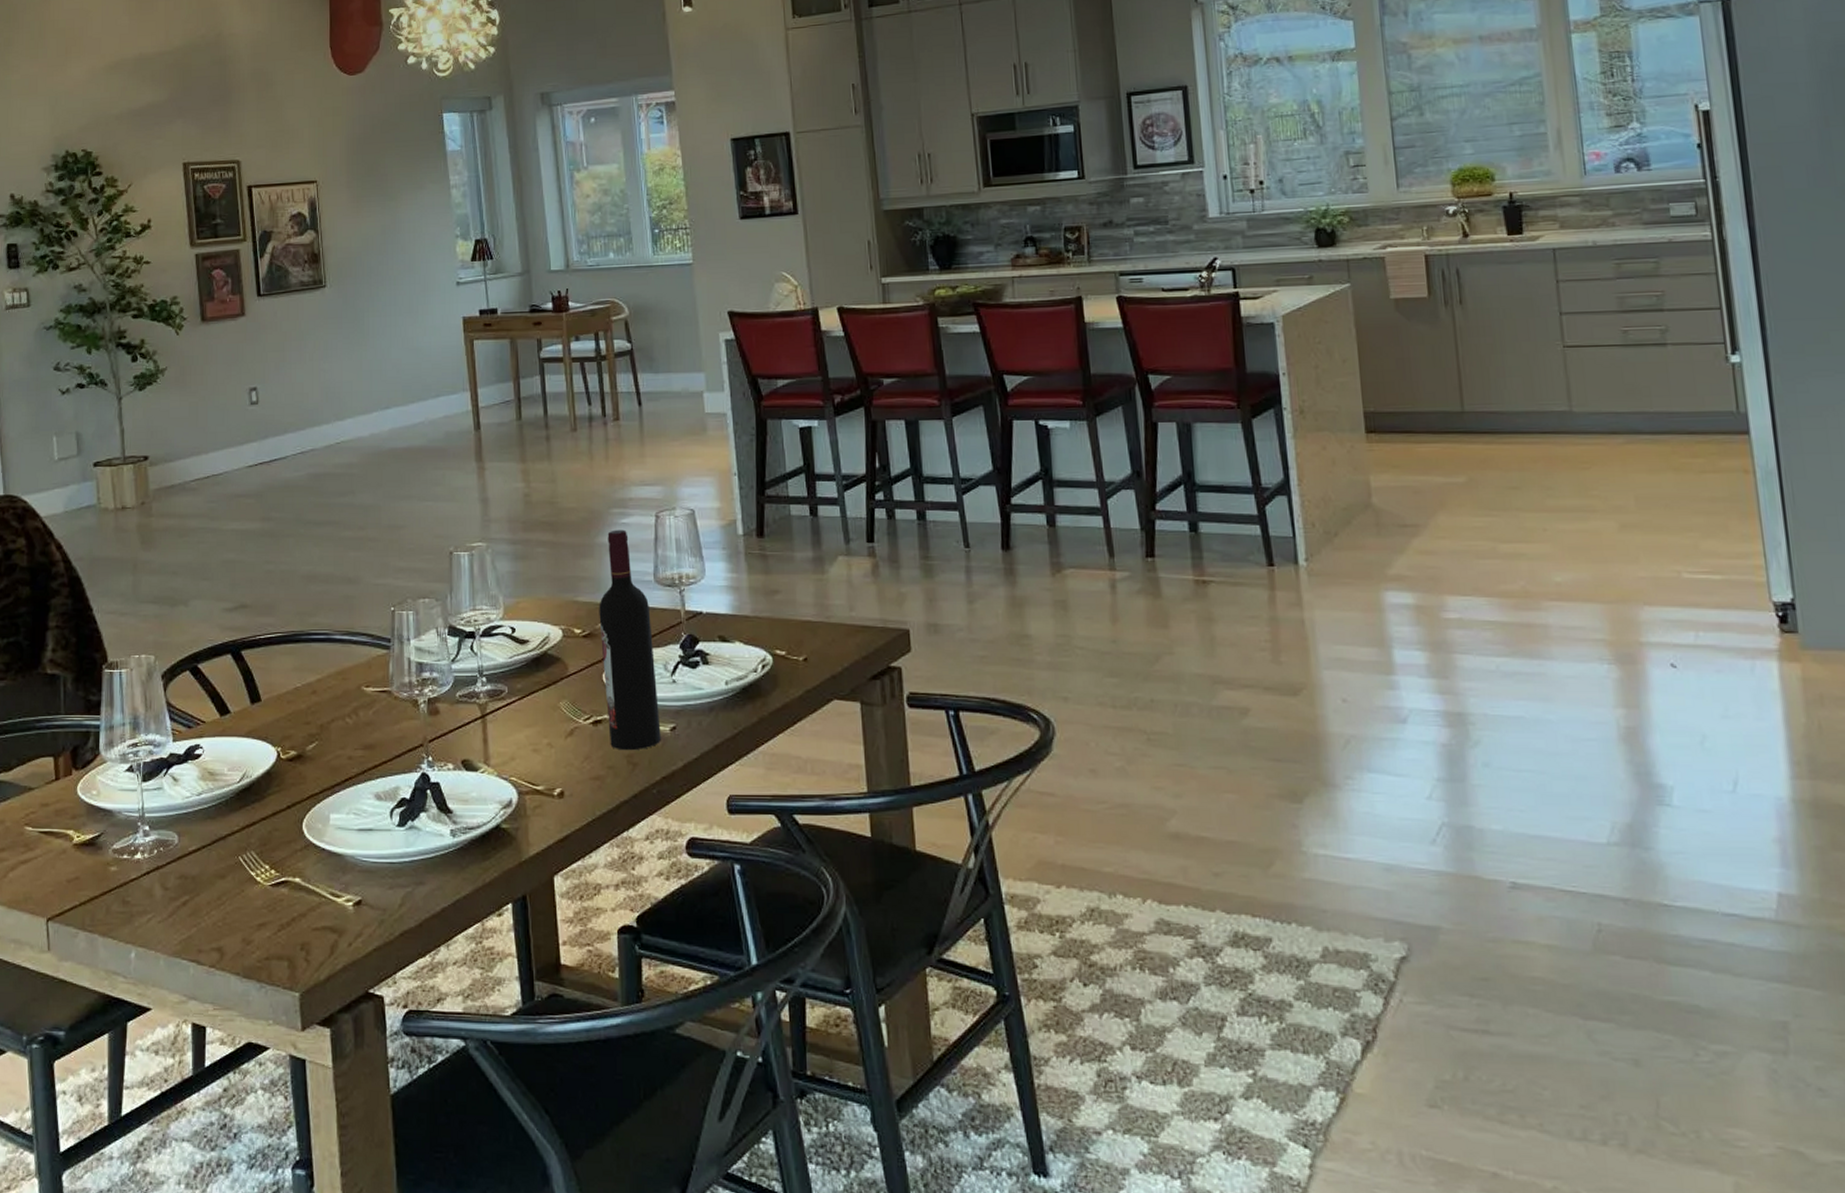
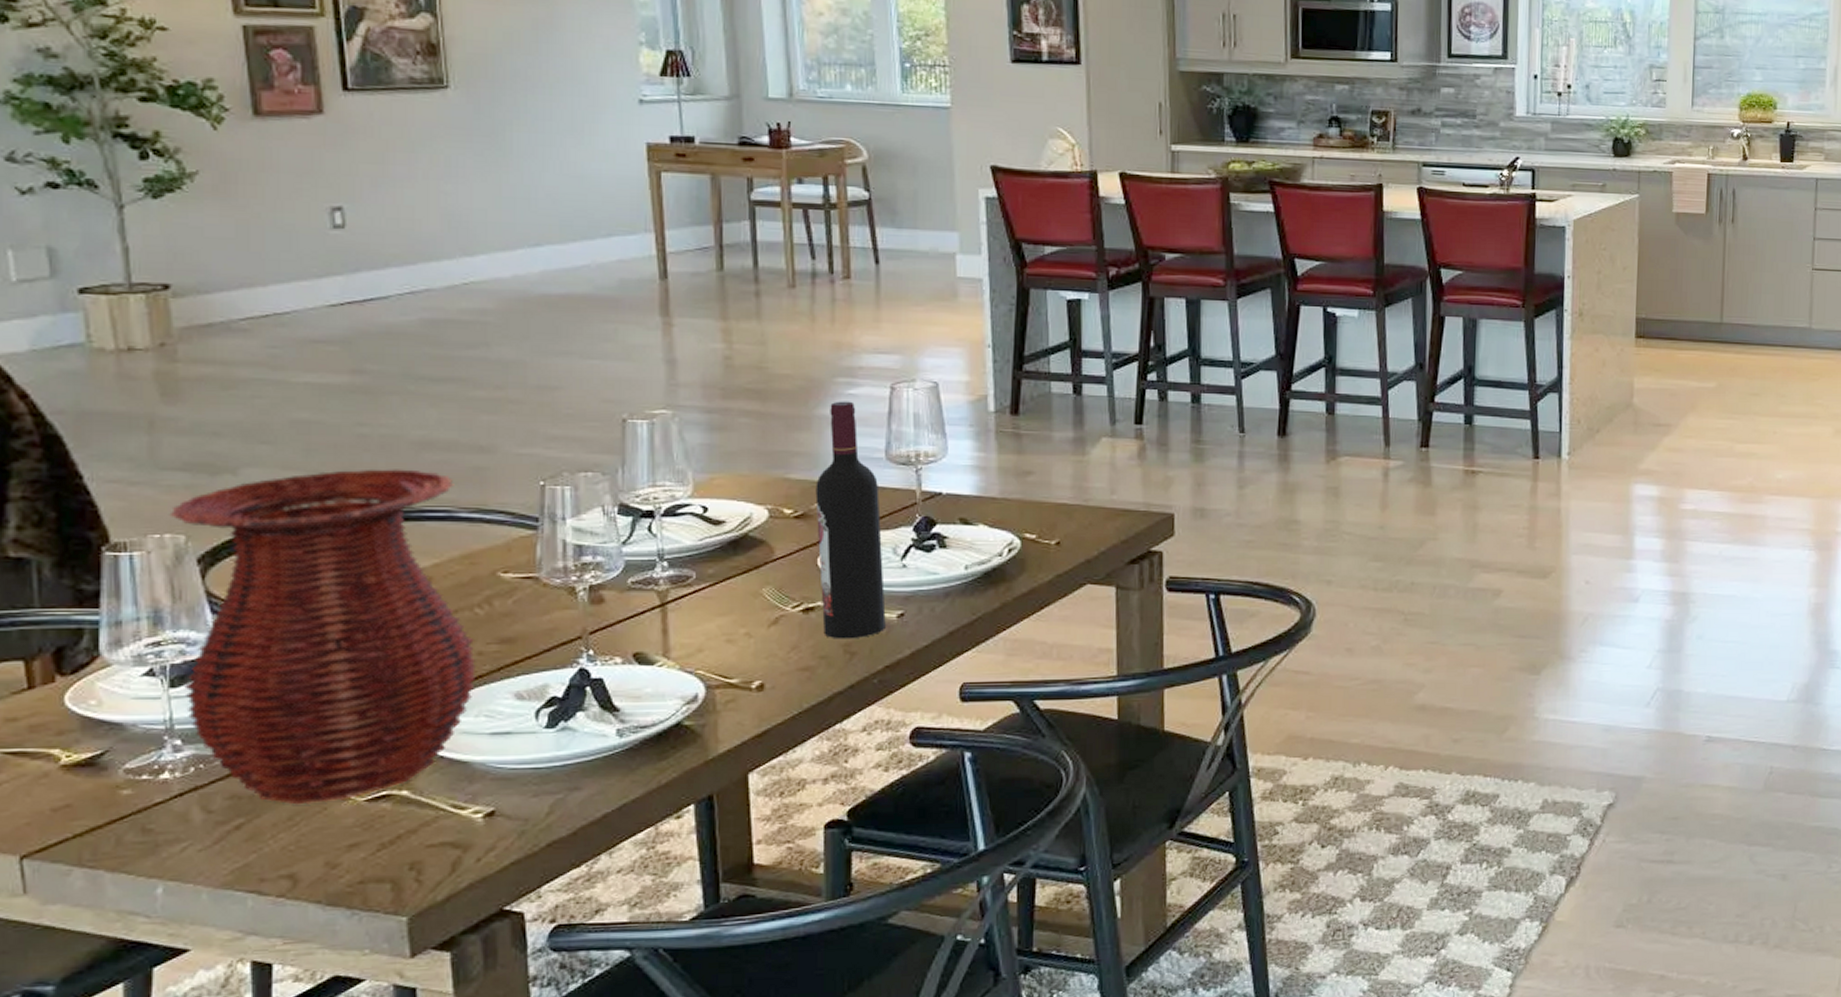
vase: none [145,599,347,886] -> present [169,469,476,805]

